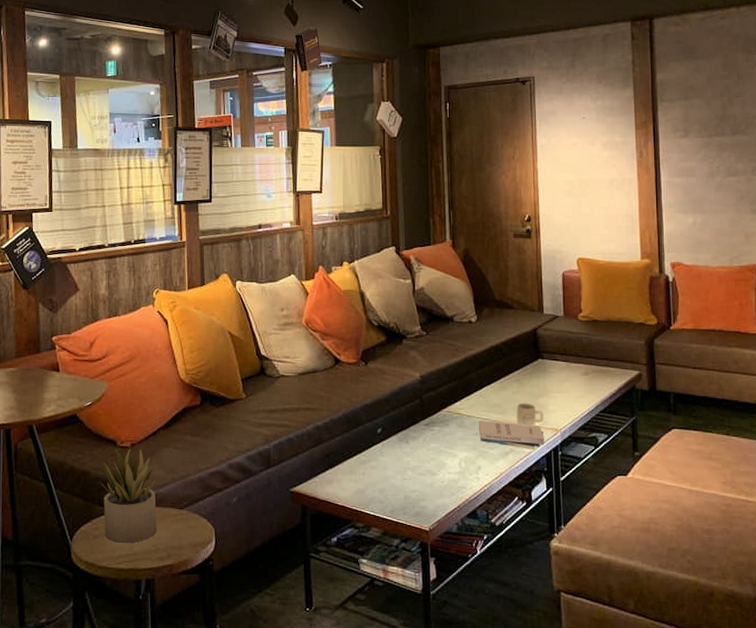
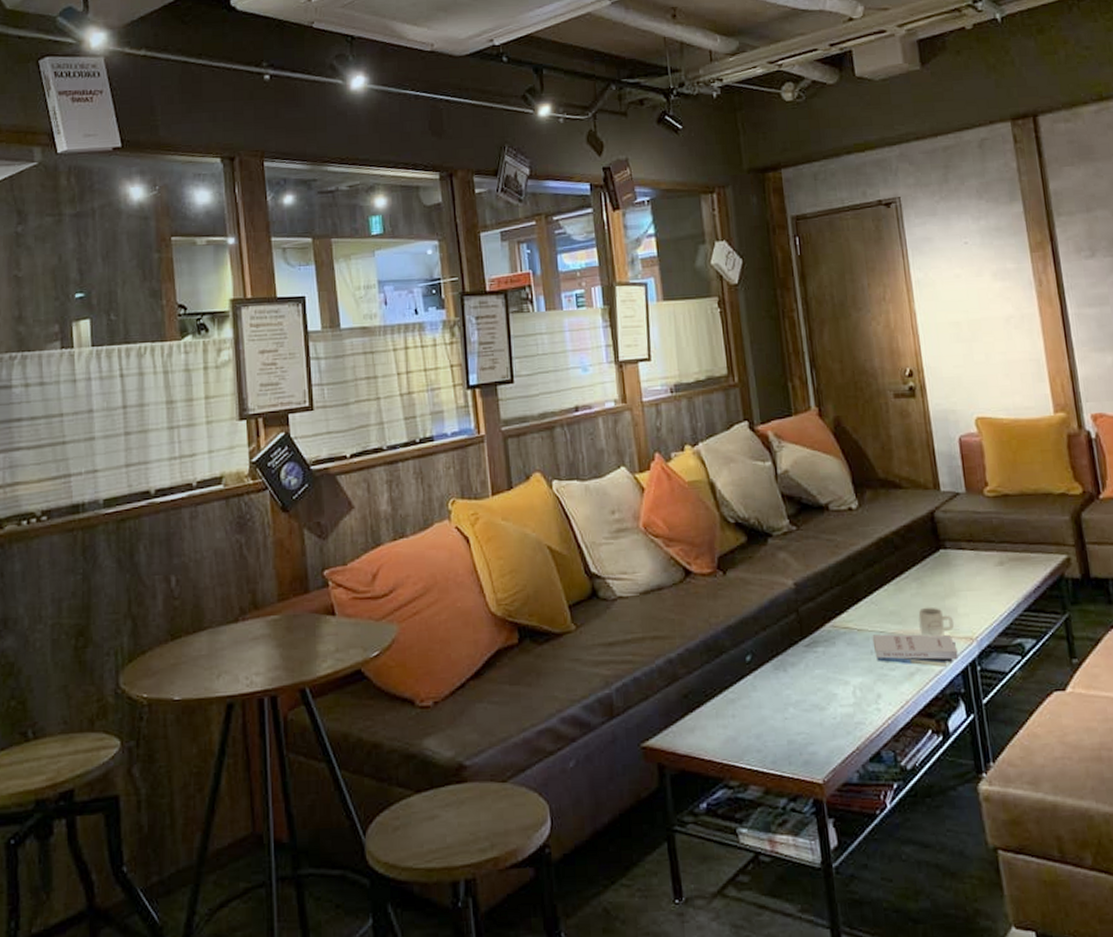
succulent plant: present [100,448,157,543] -> none [396,708,475,834]

